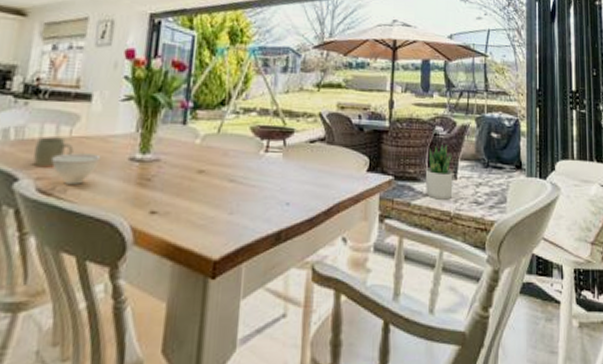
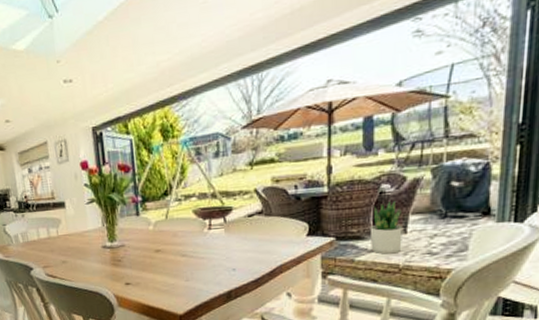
mug: present [32,136,74,169] -> none [37,237,63,260]
bowl: present [52,153,101,184] -> none [50,246,83,269]

